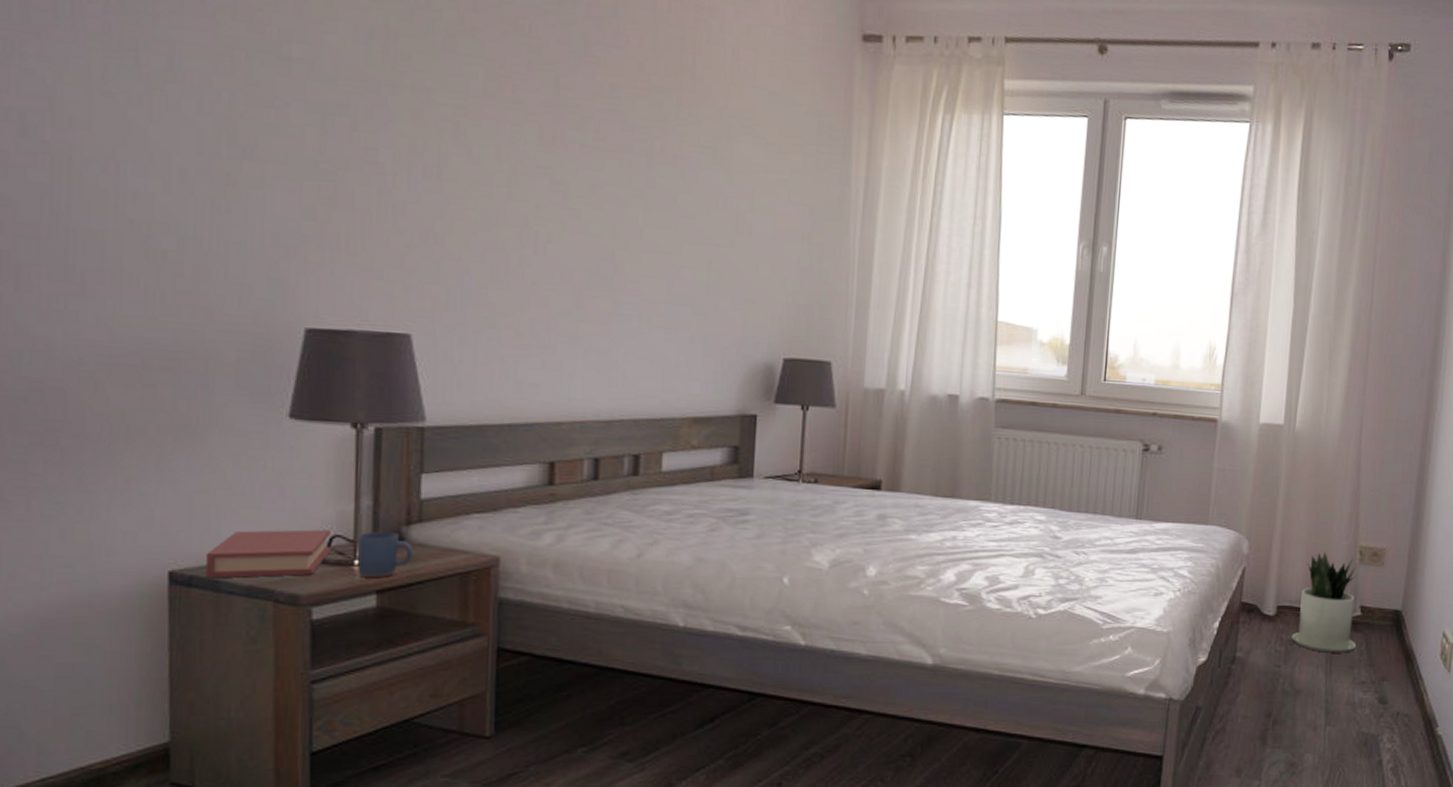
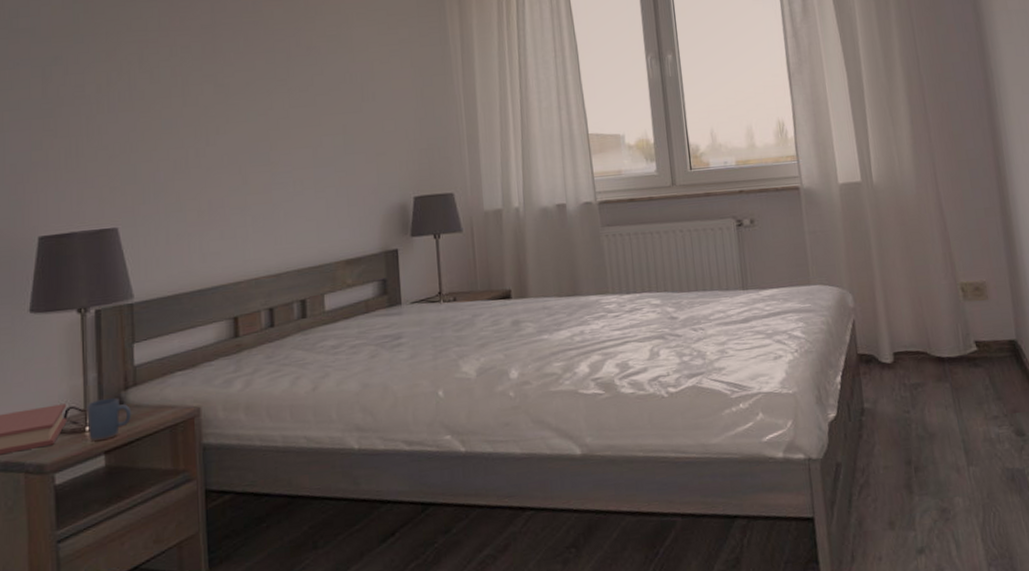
planter: present [1292,552,1358,653] -> none [912,294,980,392]

